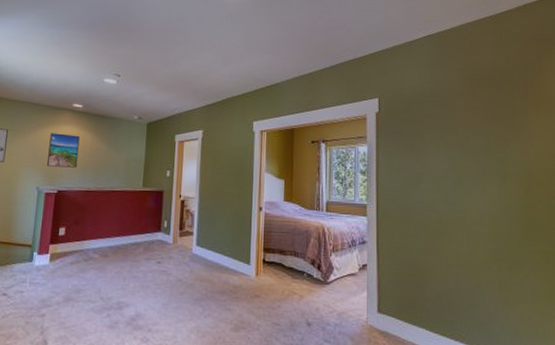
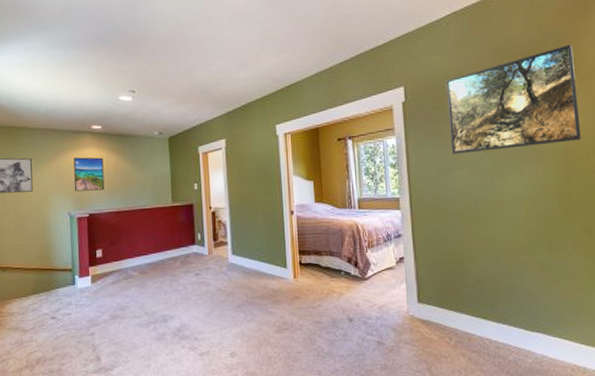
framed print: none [418,75,543,168] -> present [446,44,582,154]

